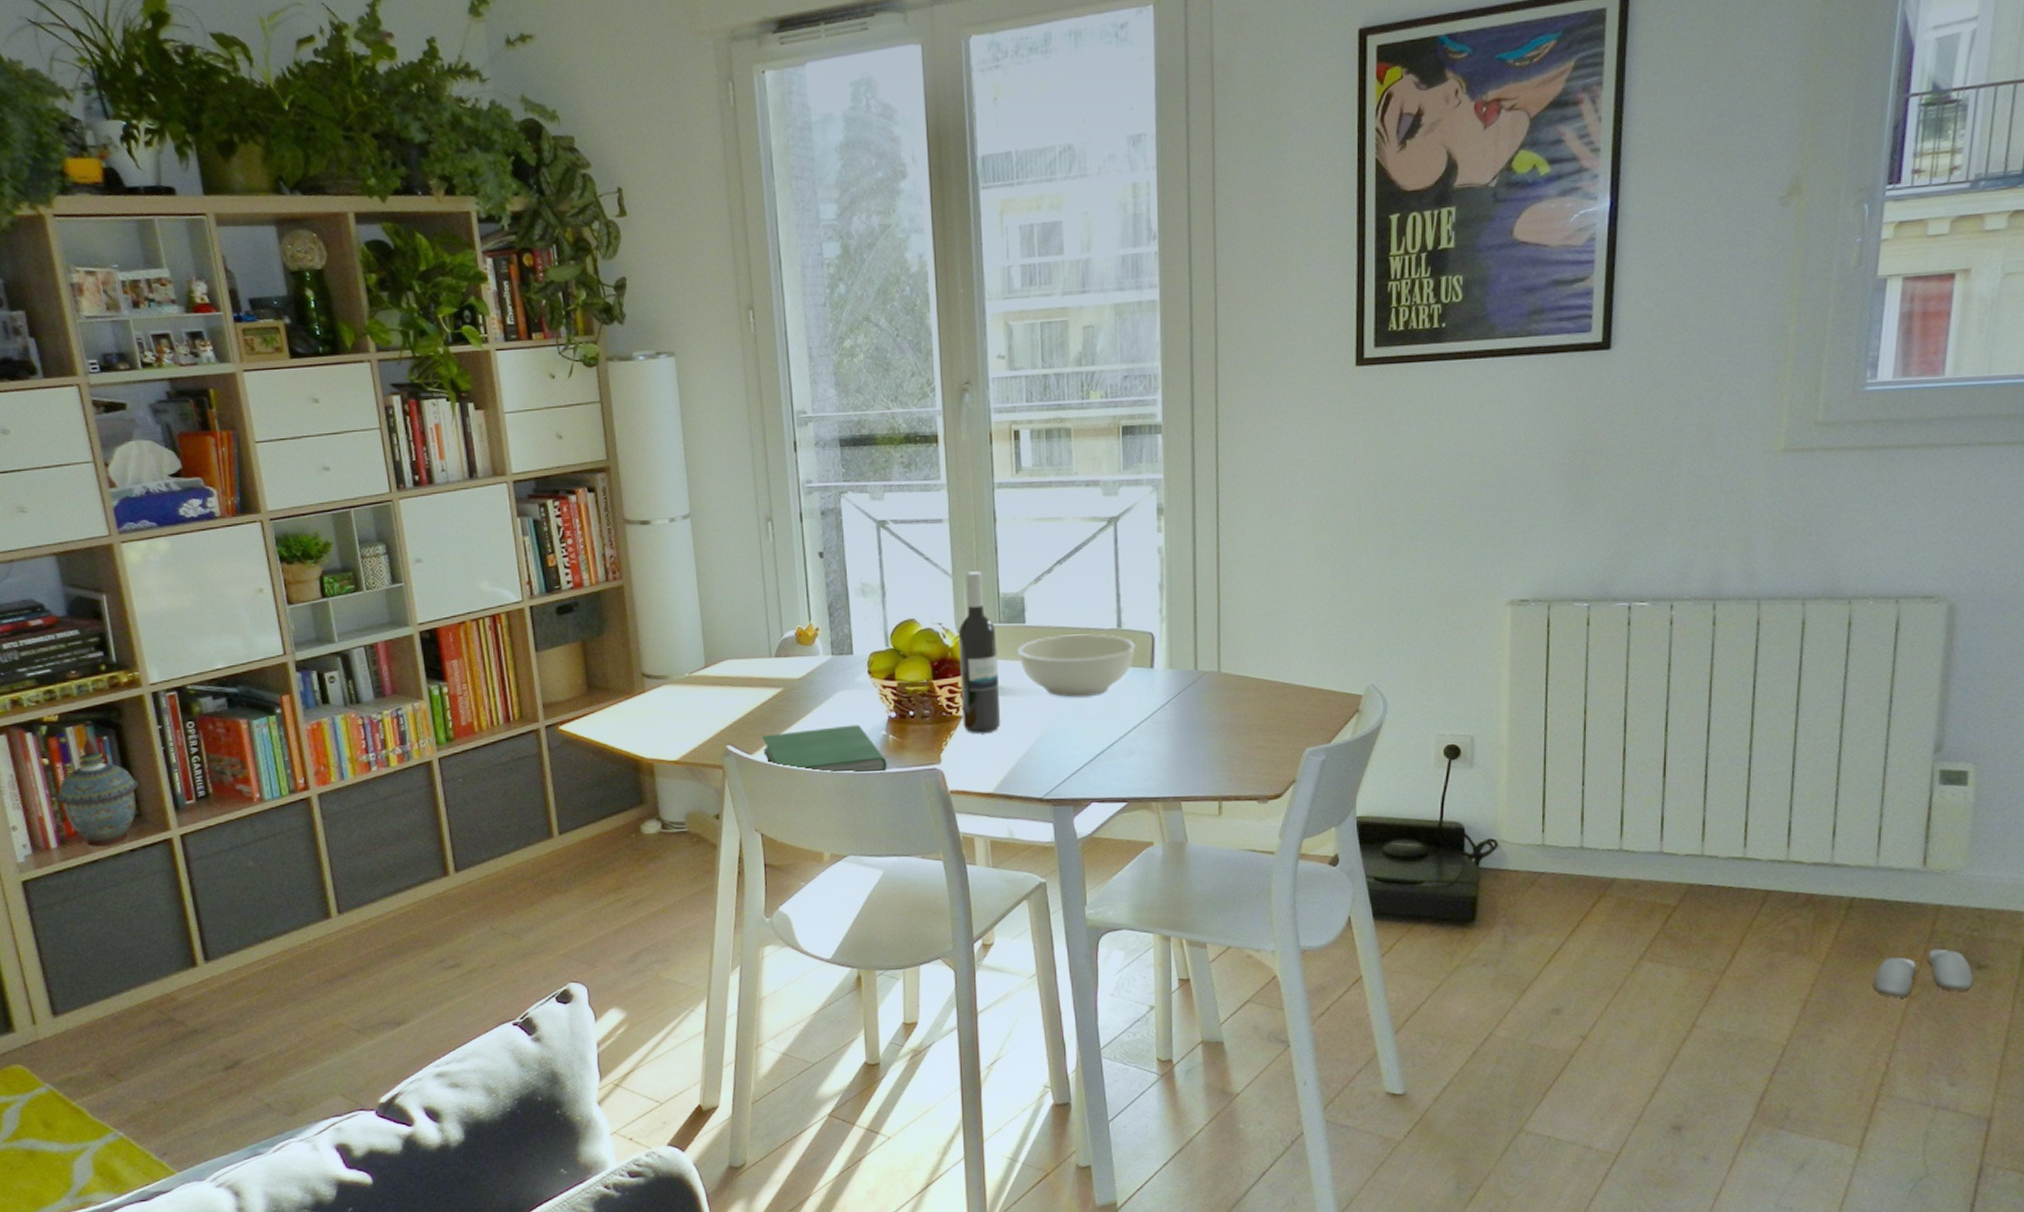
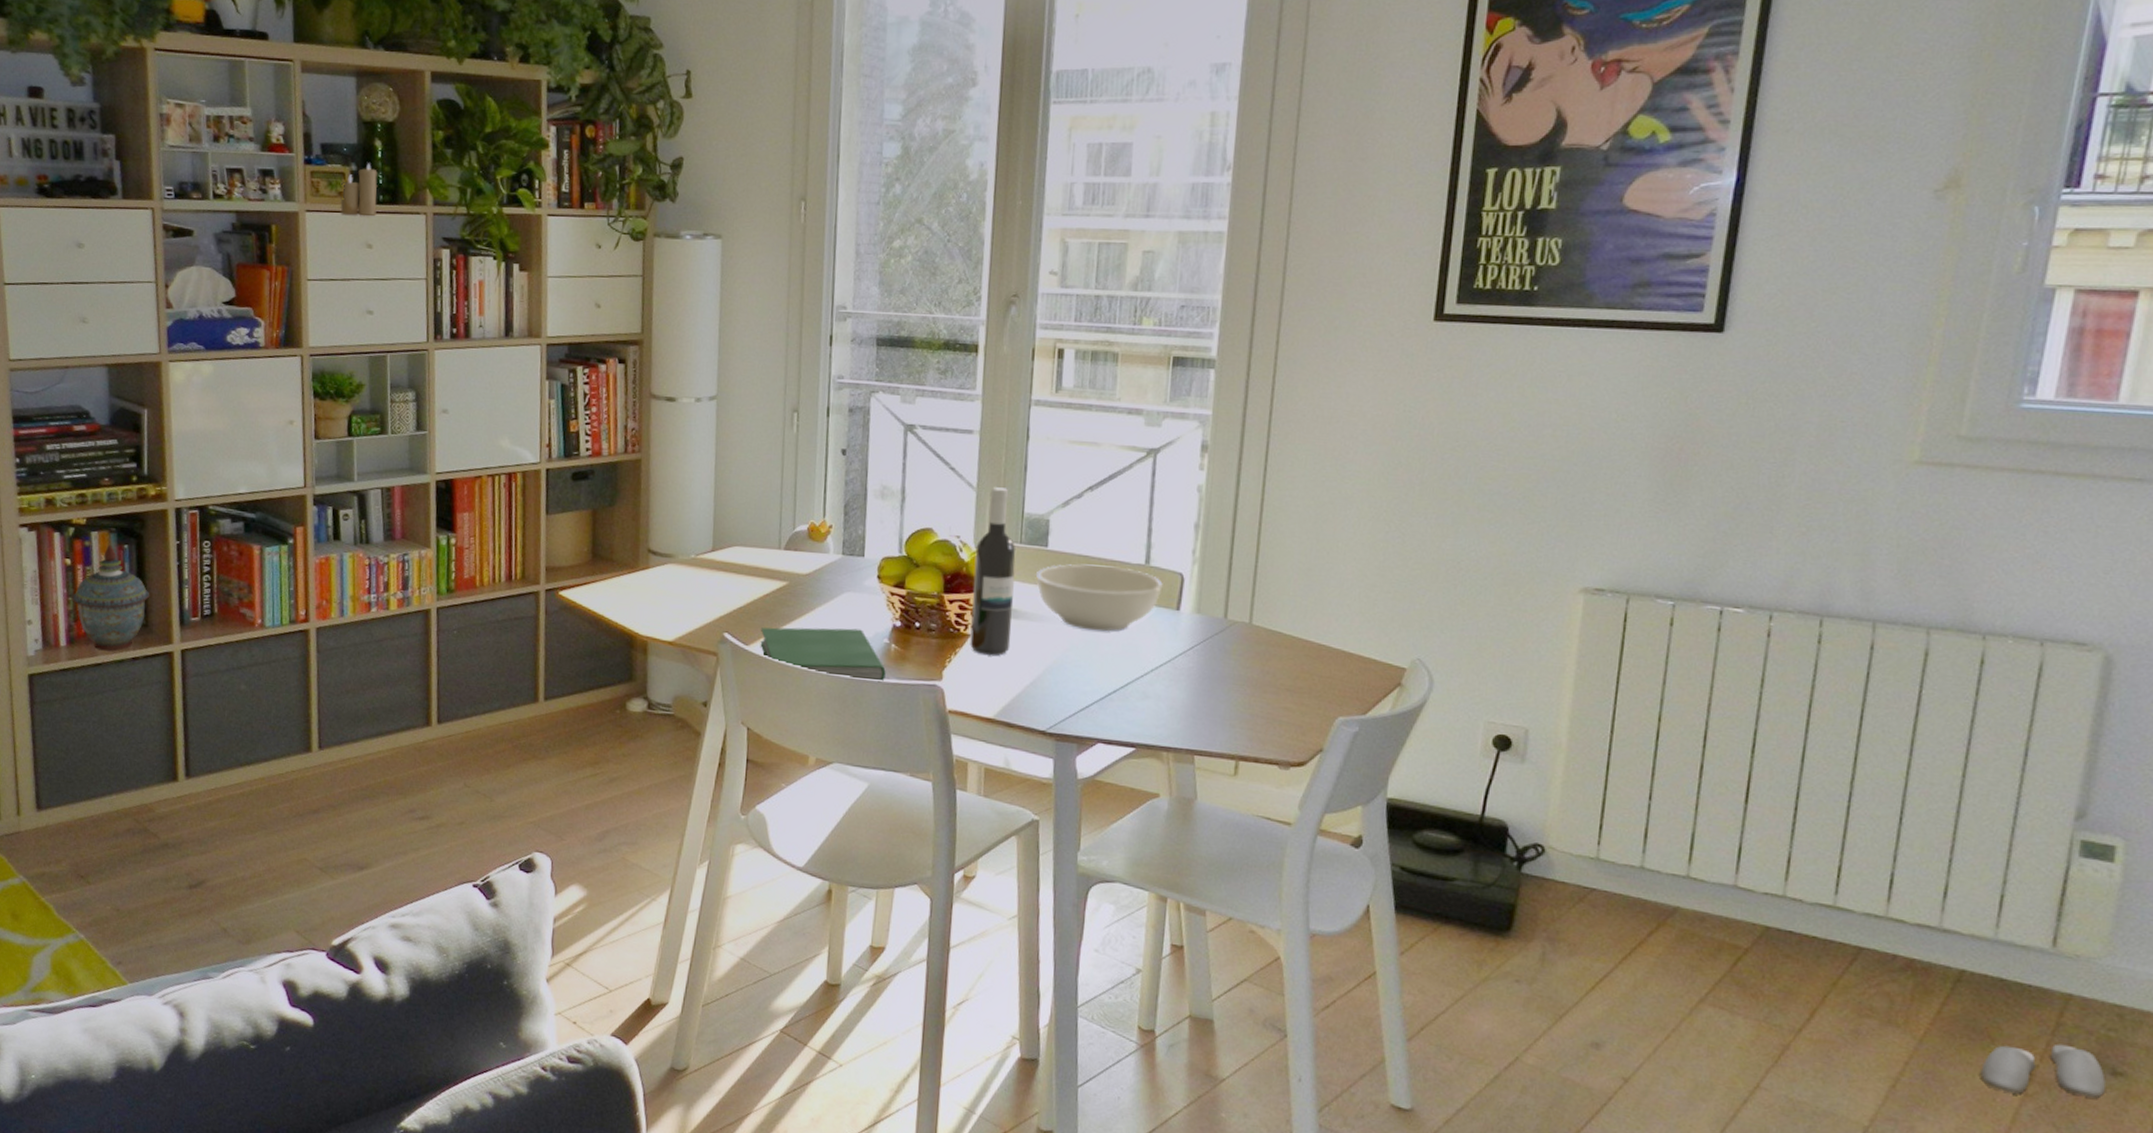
candle: none [277,314,318,372] -> present [340,163,378,217]

